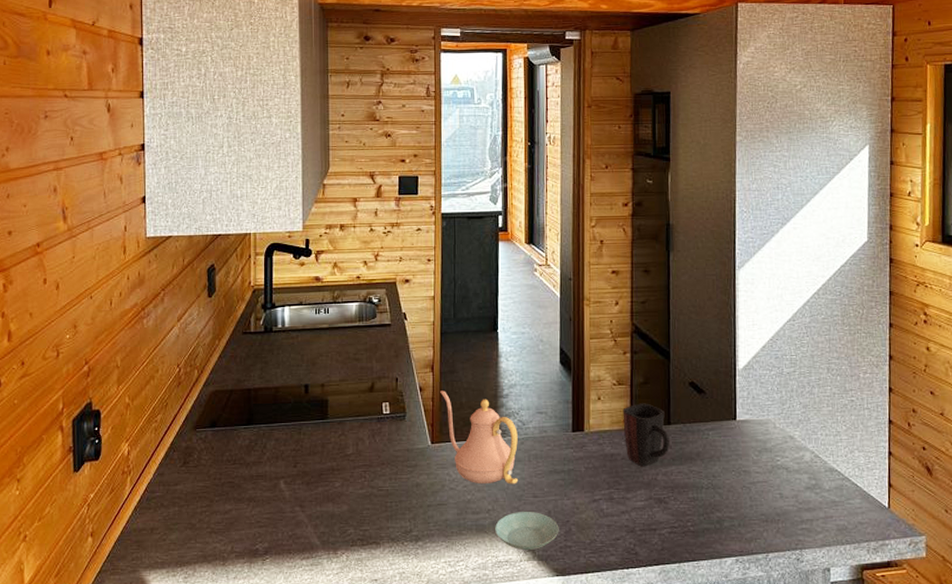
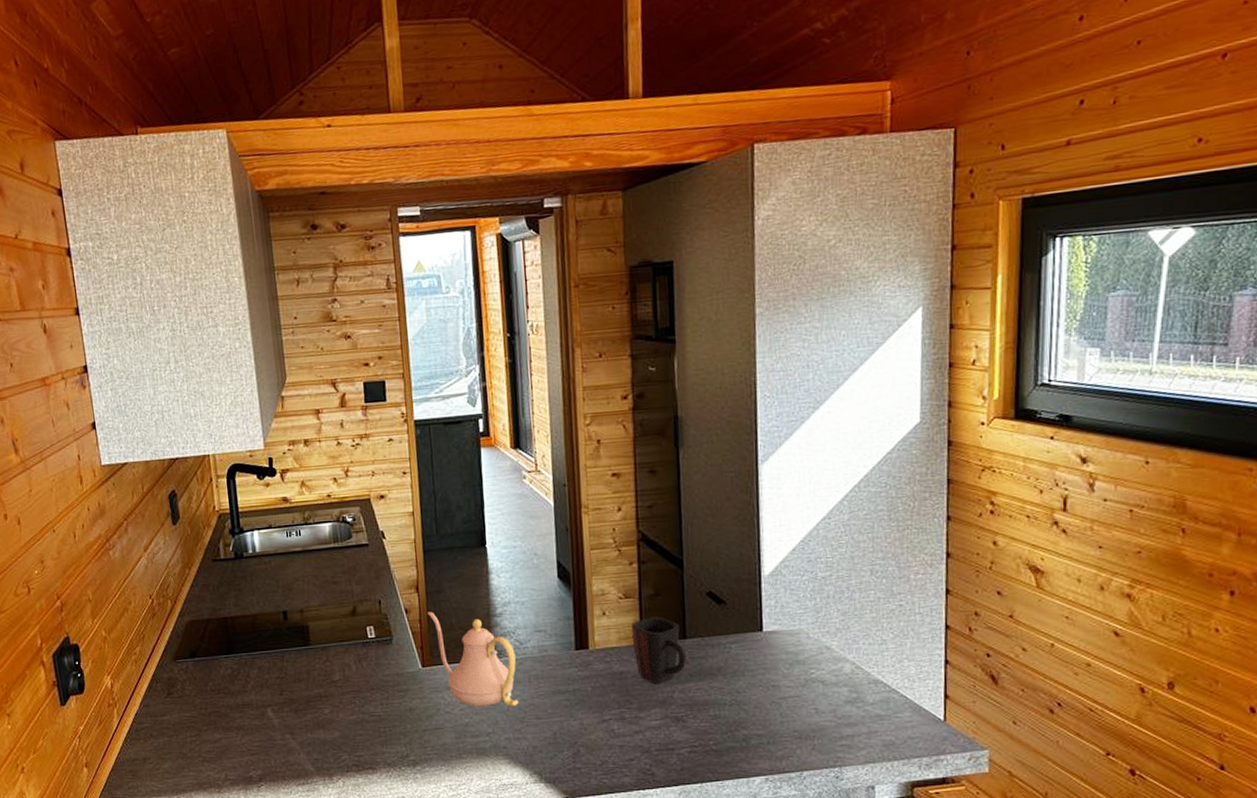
saucer: present [495,511,559,551] -> none [497,733,567,774]

